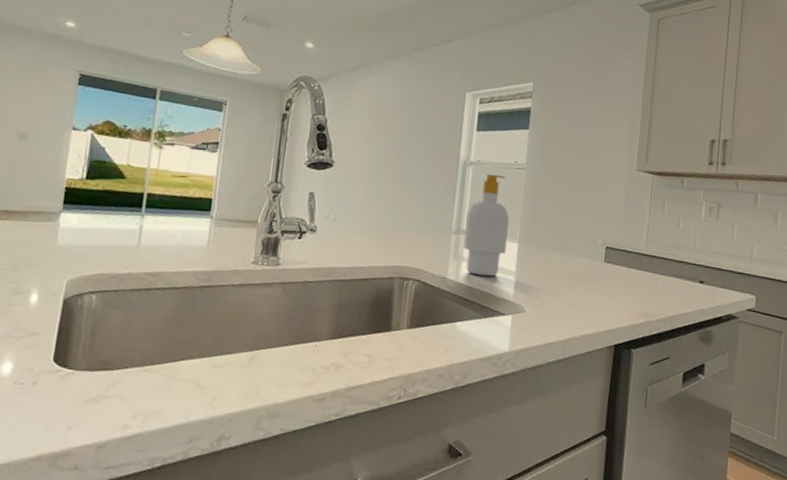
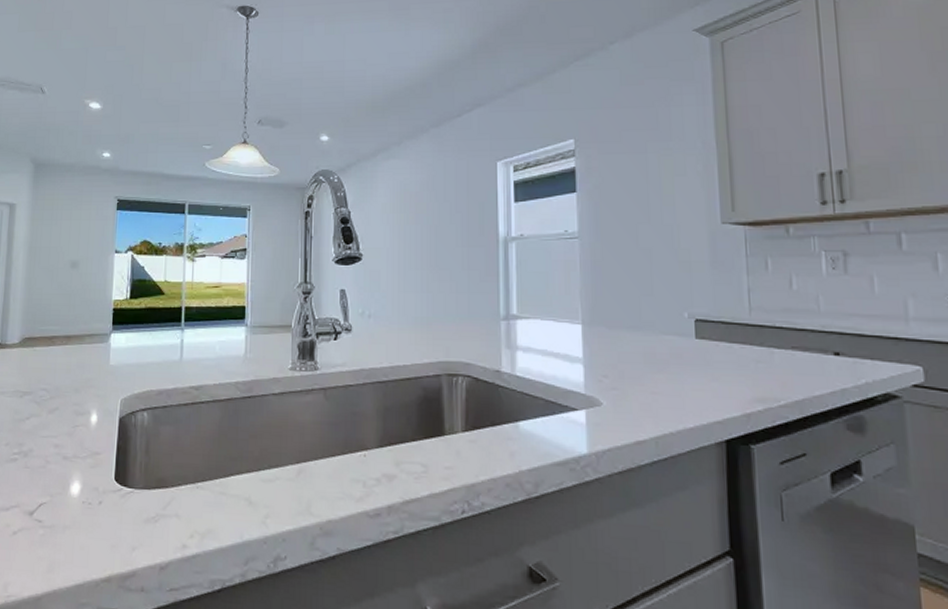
soap bottle: present [463,173,509,277] -> none [515,248,567,366]

